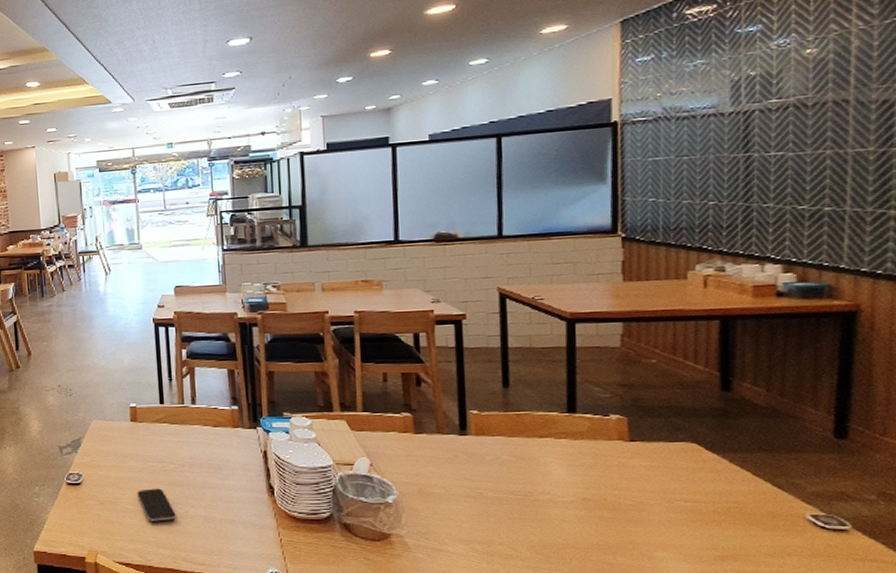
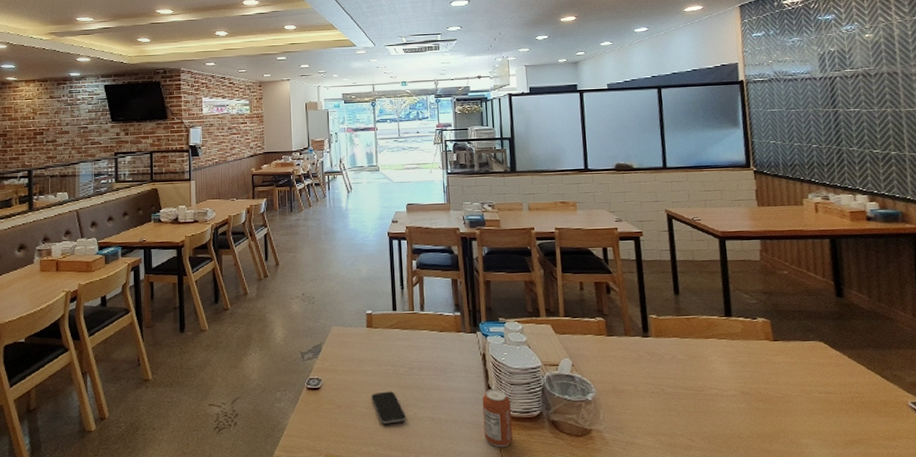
can: none [262,488,297,550] -> present [482,388,513,448]

